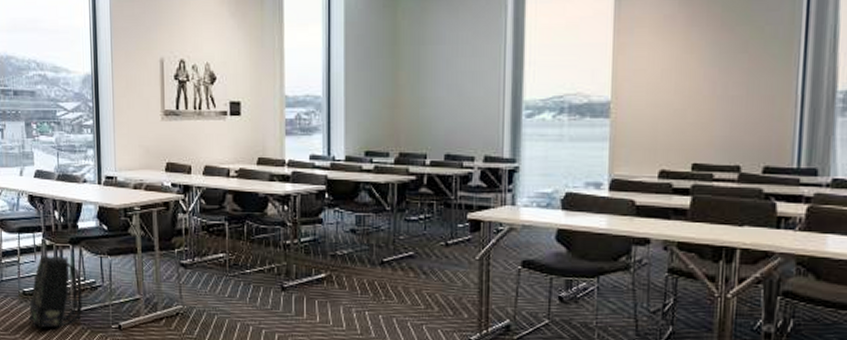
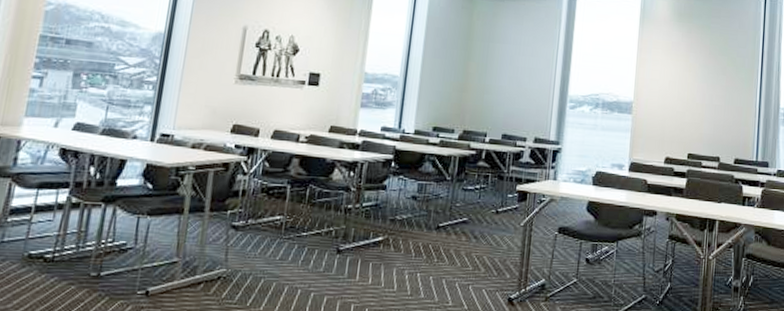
backpack: present [28,256,83,328] -> none [28,214,109,296]

